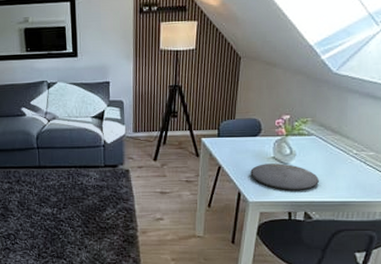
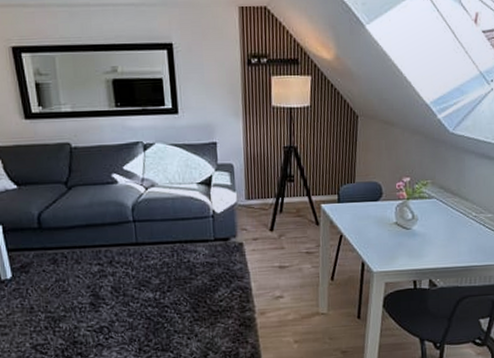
plate: present [250,163,319,190] -> none [373,229,442,258]

